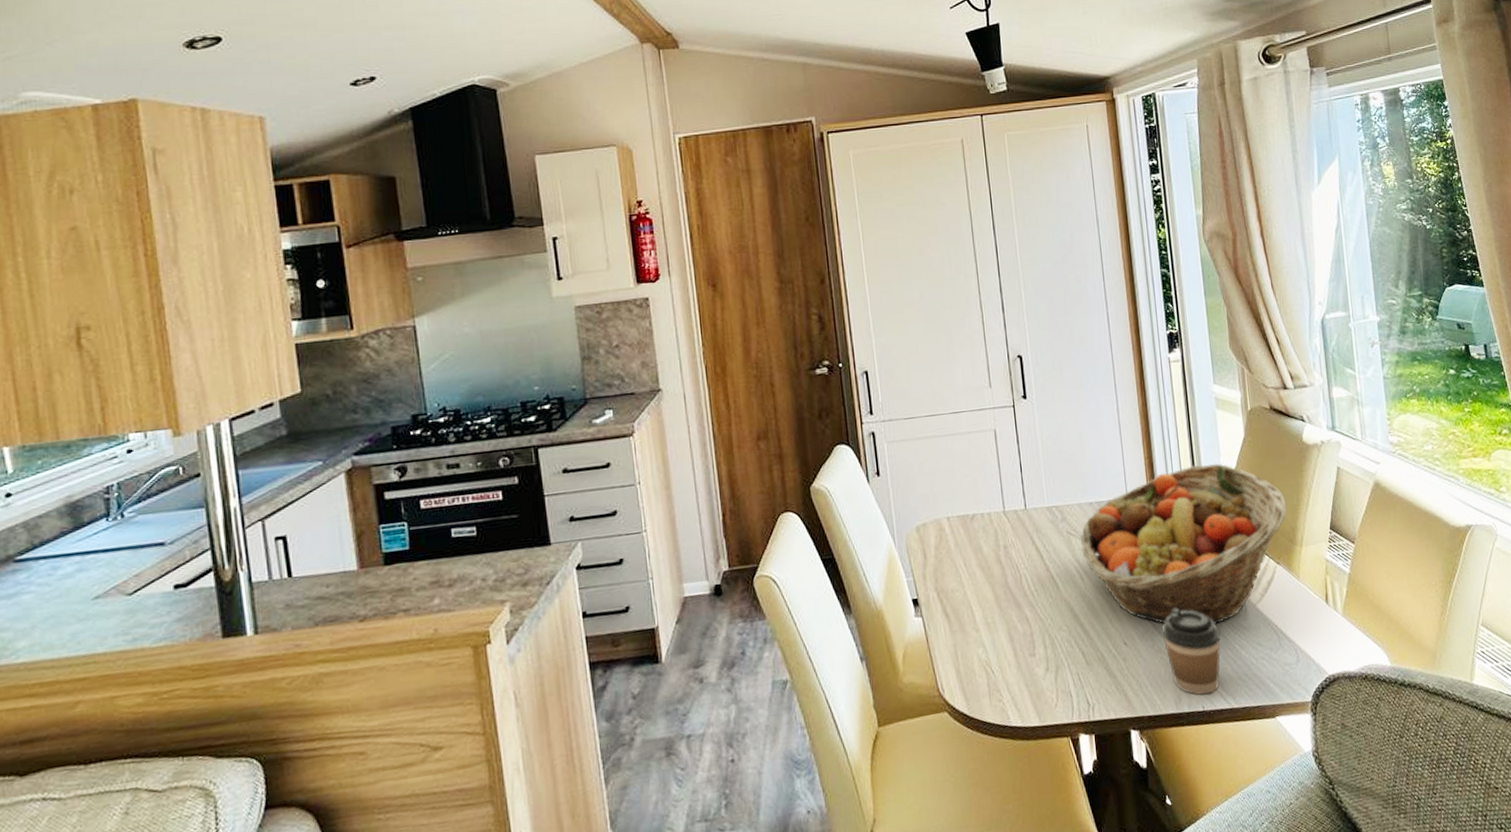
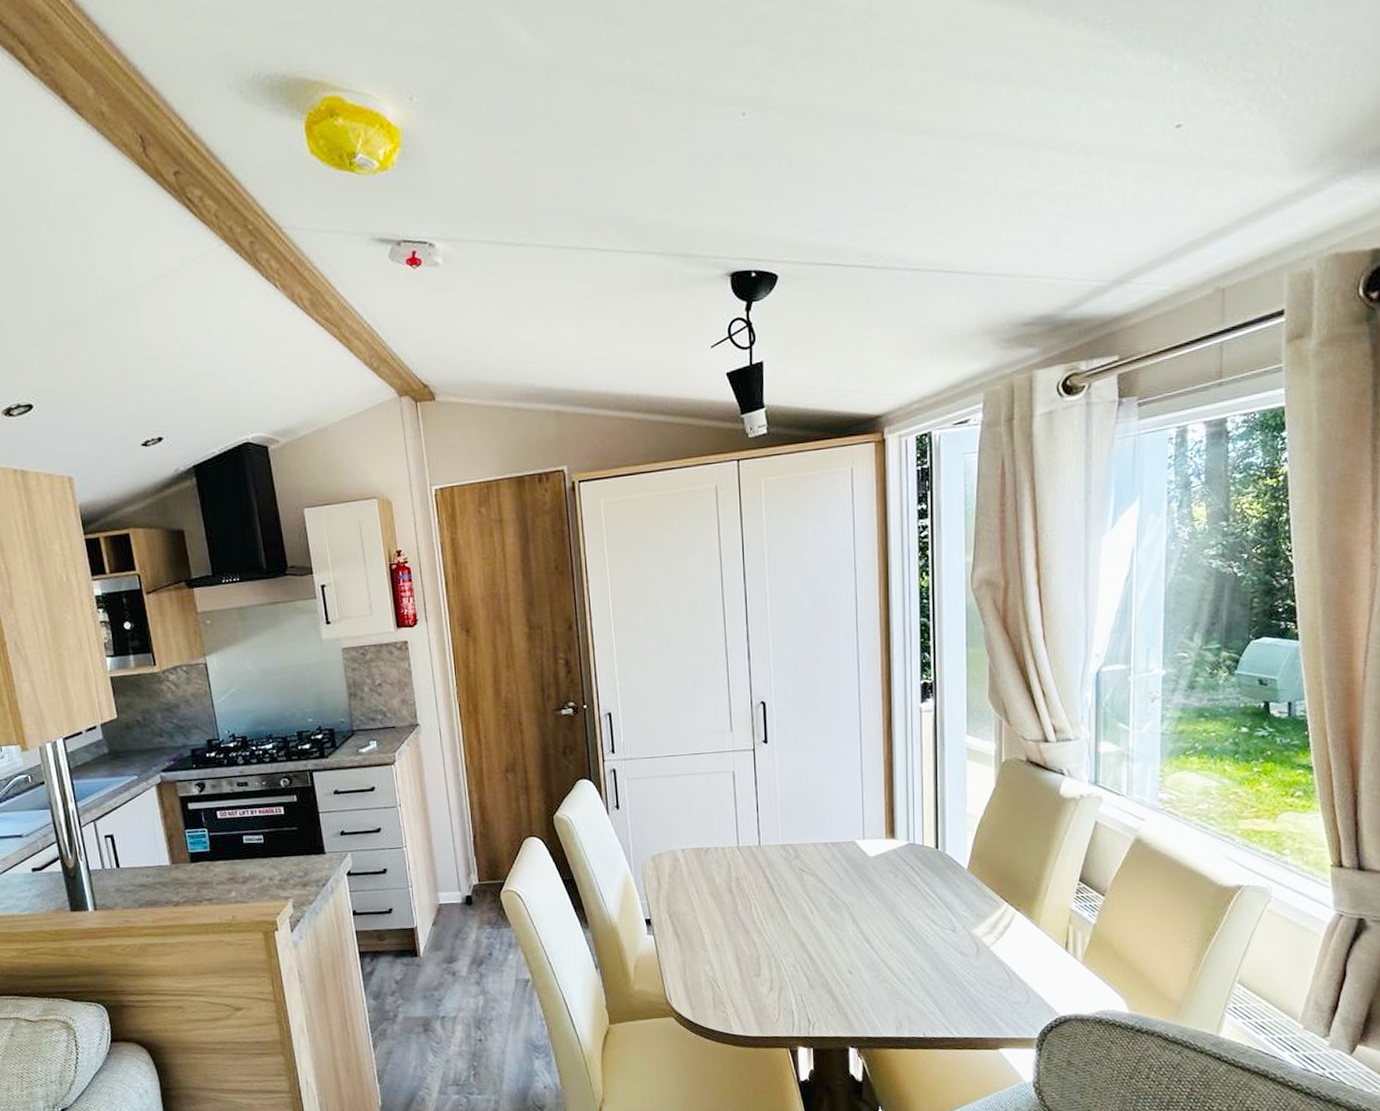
fruit basket: present [1079,463,1287,624] -> none [812,811,1034,961]
coffee cup: present [1161,607,1221,695] -> none [888,943,949,1024]

